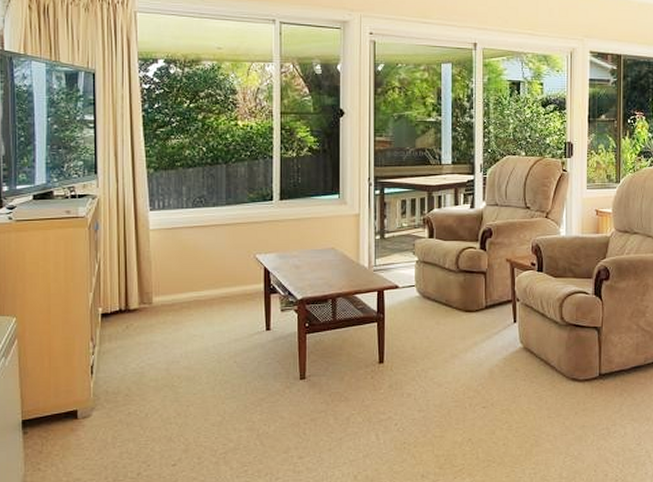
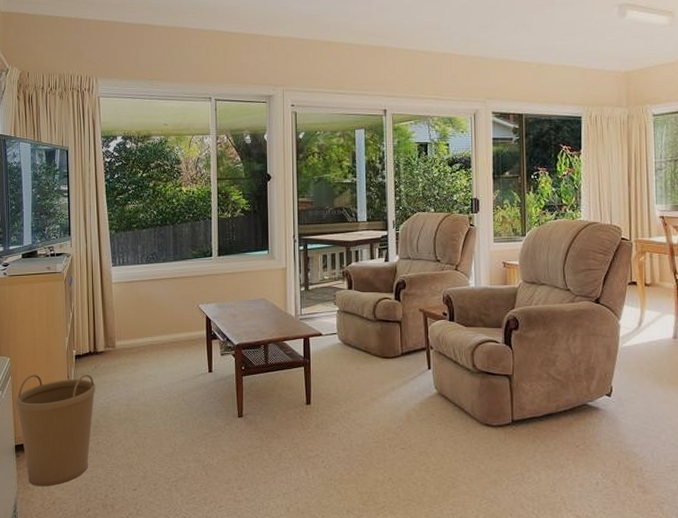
basket: none [23,335,127,467] -> present [15,374,96,487]

